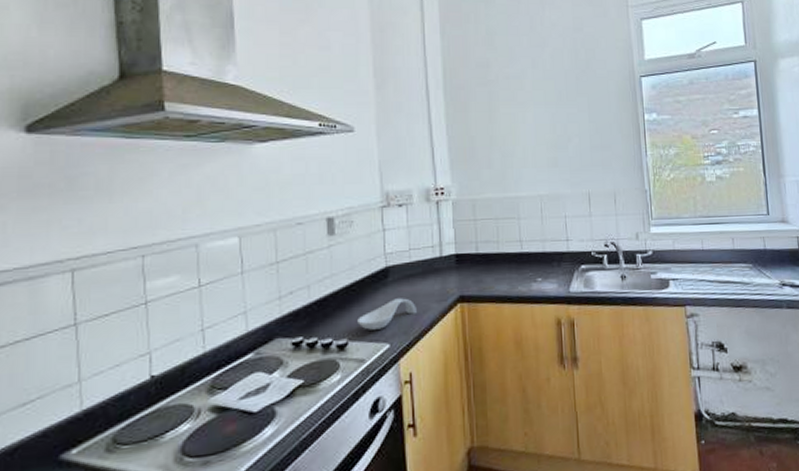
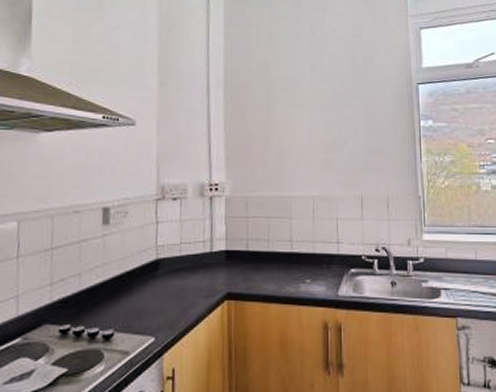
spoon rest: present [357,298,417,330] -> none [125,292,184,322]

